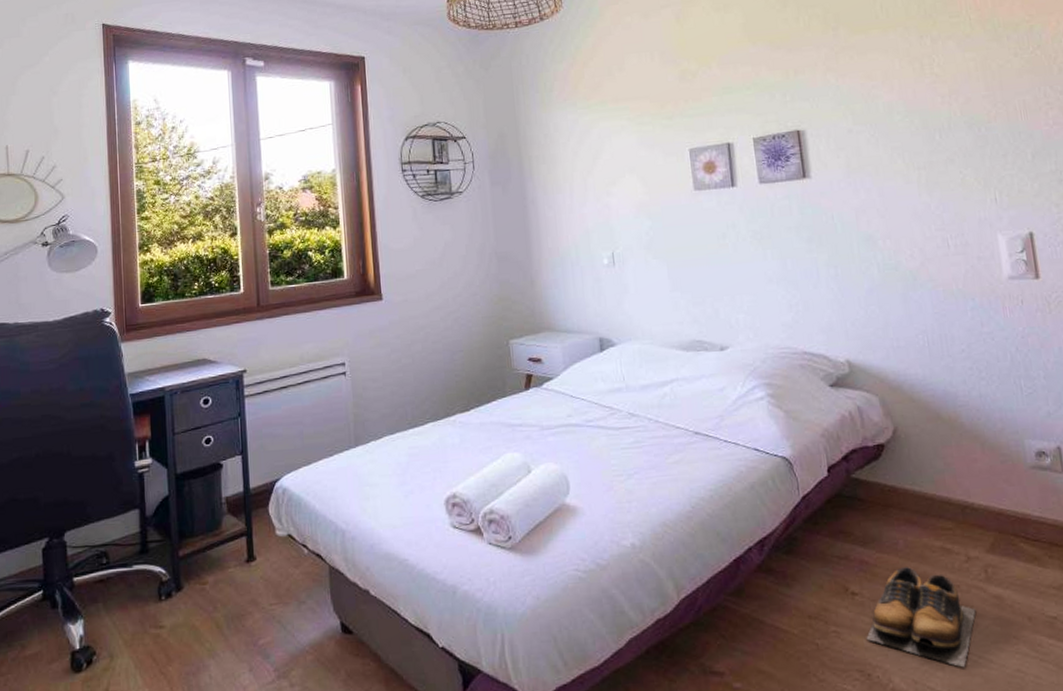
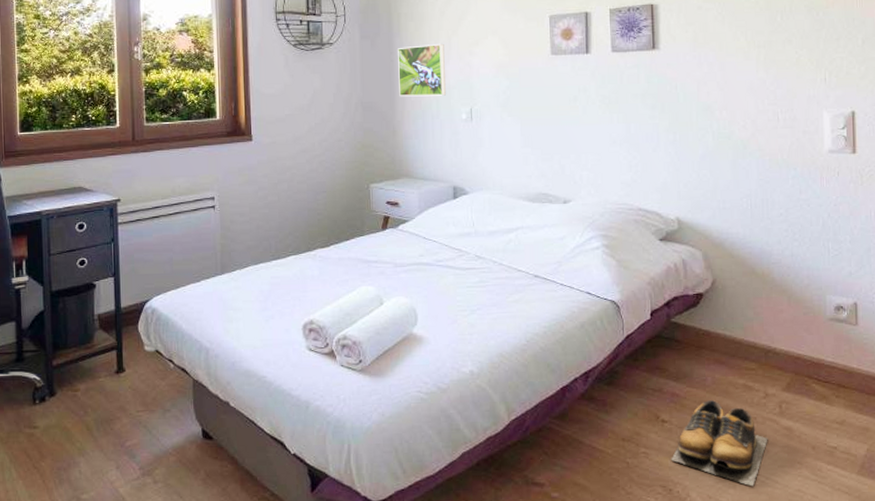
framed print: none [531,185,585,245] -> present [398,43,446,97]

